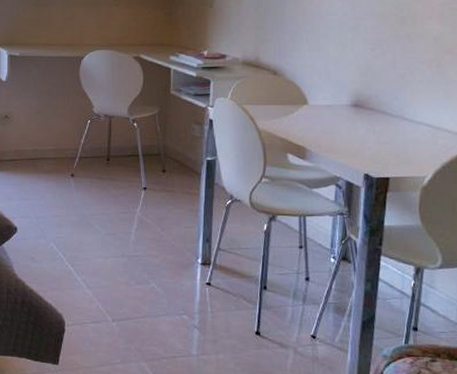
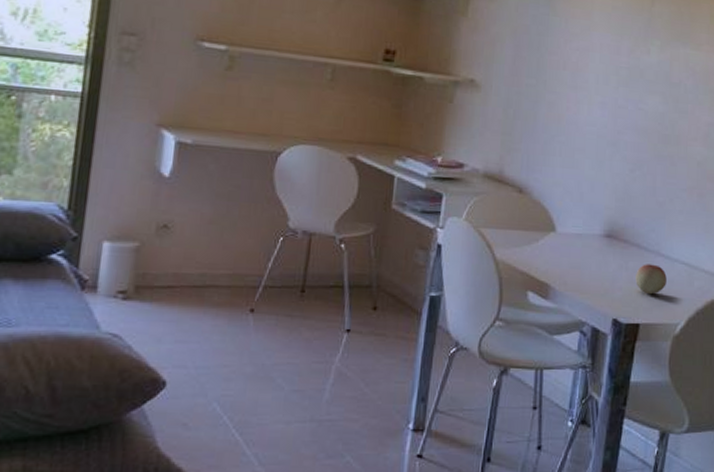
fruit: none [383,127,412,153] -> present [635,264,667,295]

